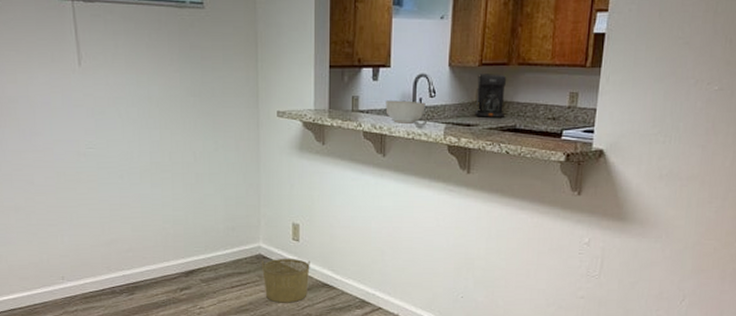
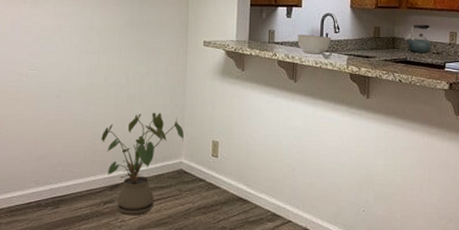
house plant: none [171,193,260,303] -> present [101,112,184,216]
basket: present [261,258,310,303] -> none [181,173,227,216]
coffee maker: present [475,74,506,117] -> none [372,14,397,51]
kettle: none [514,84,549,119] -> present [405,24,433,53]

